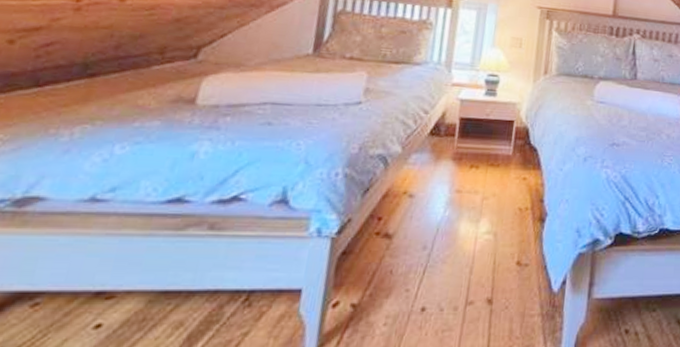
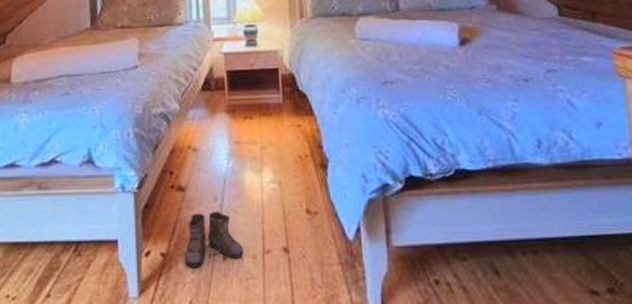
boots: none [376,260,445,319] -> present [182,211,243,267]

